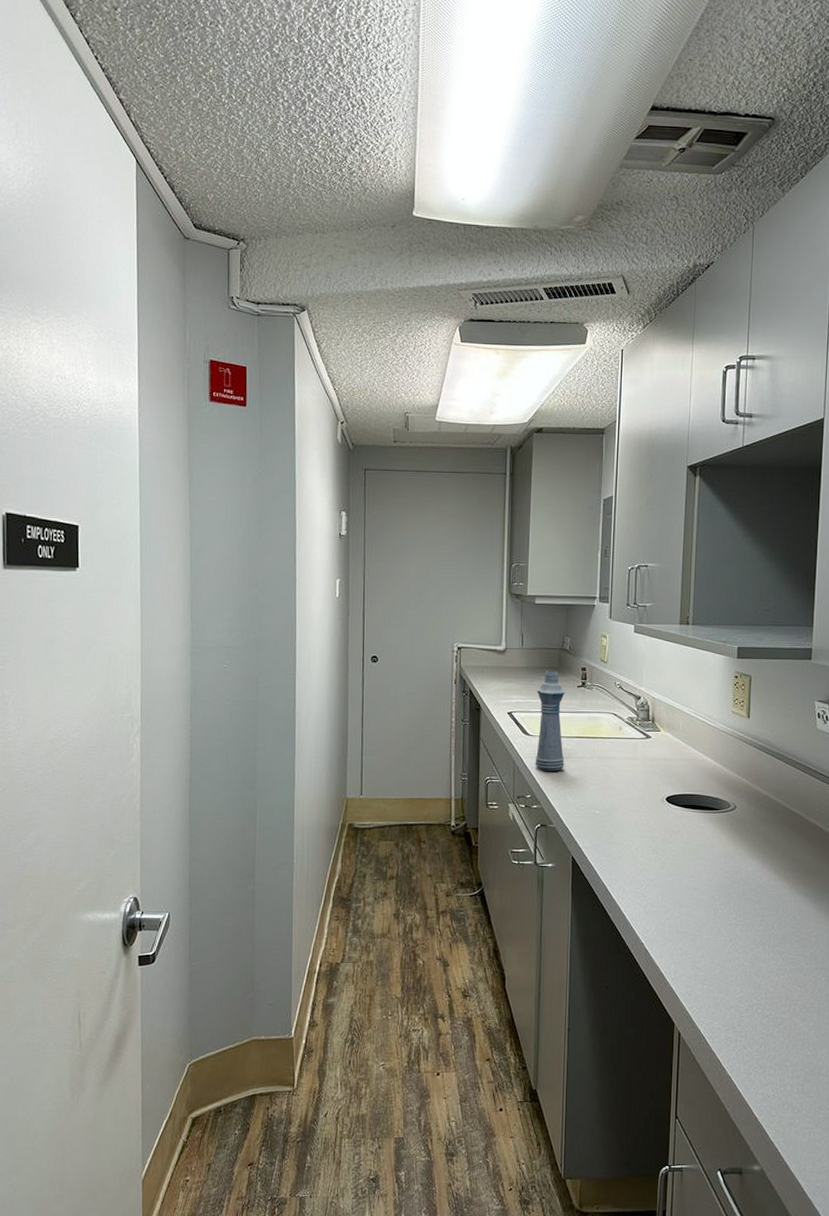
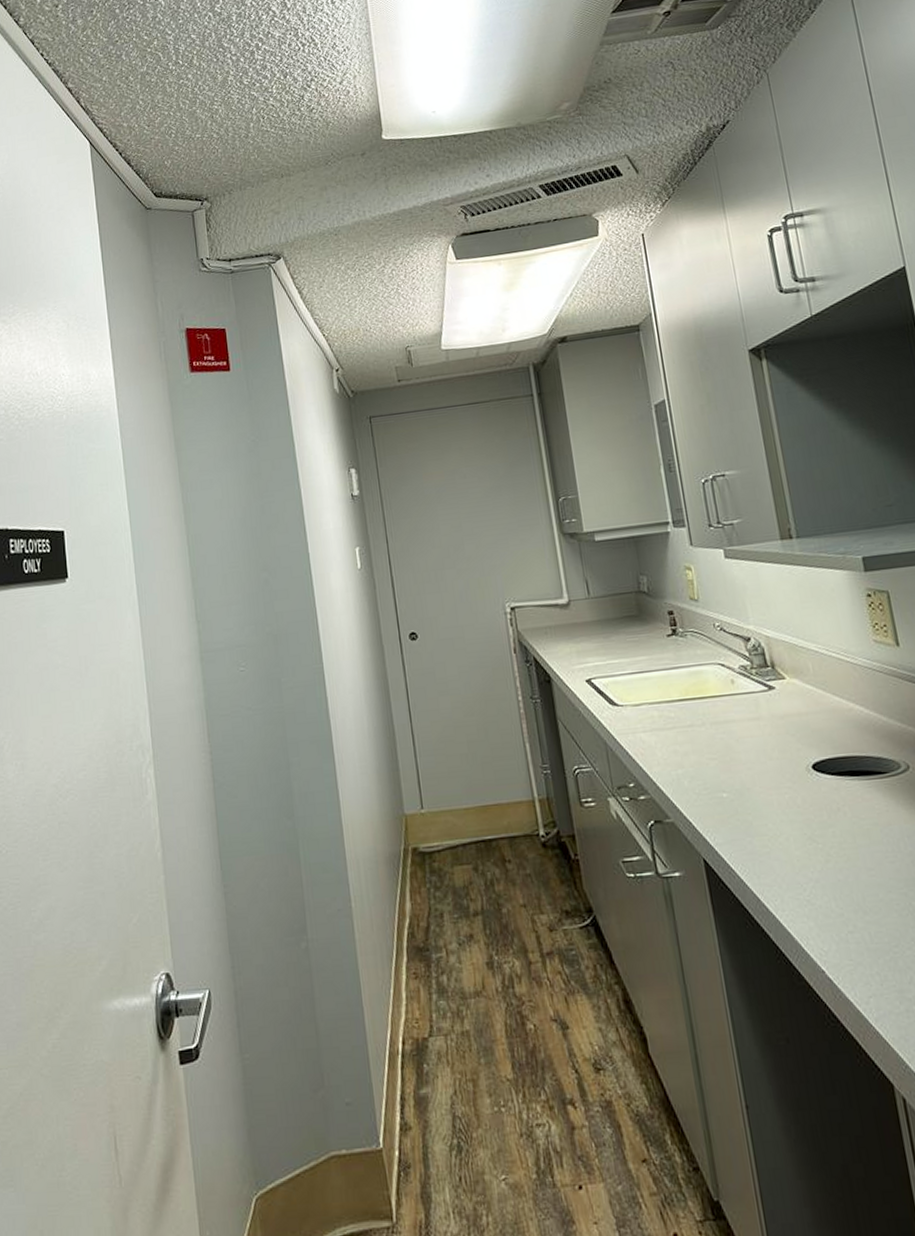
bottle: present [535,670,566,771] -> none [617,619,670,750]

